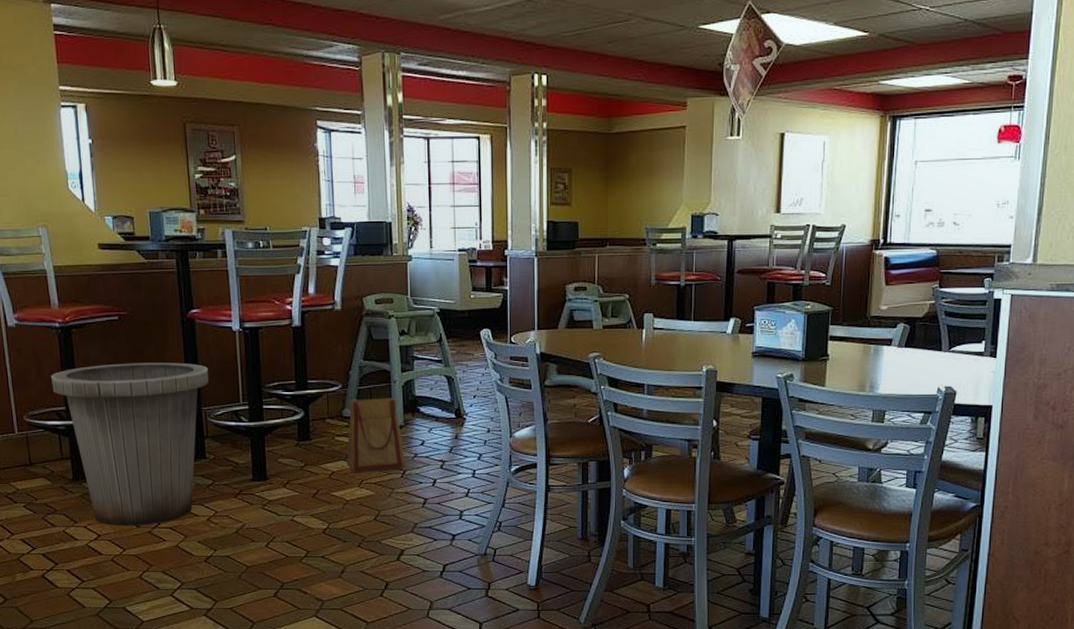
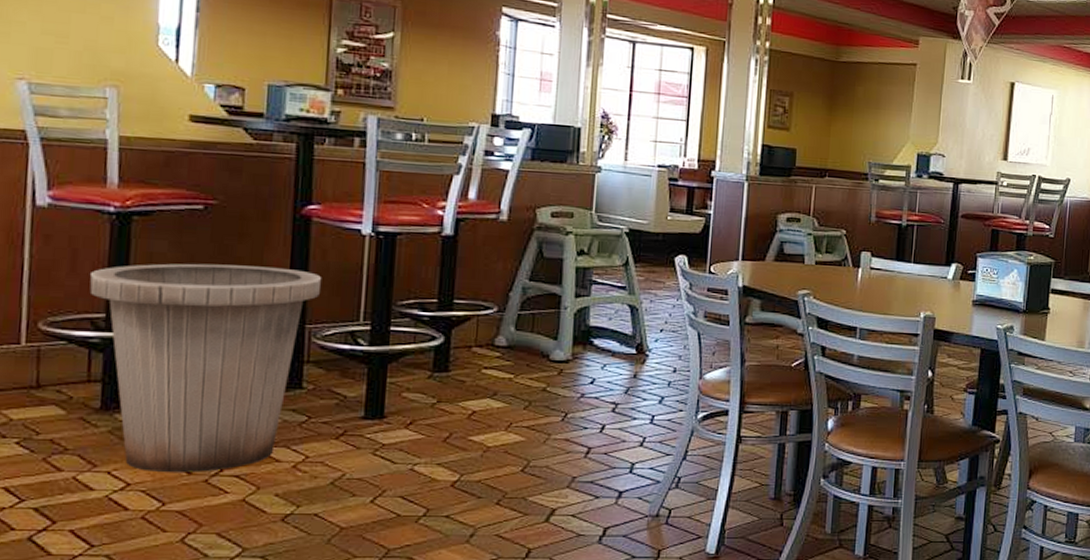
shopping bag: present [346,398,406,472] -> none [493,325,570,413]

